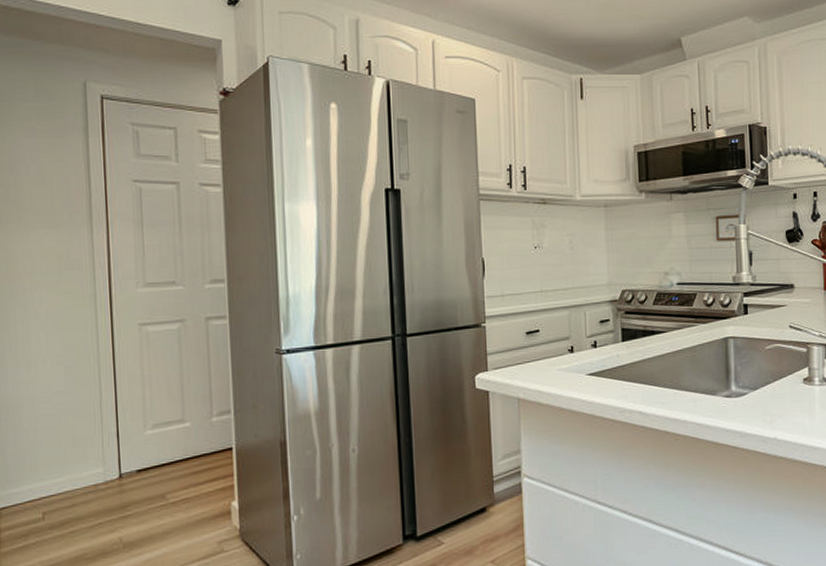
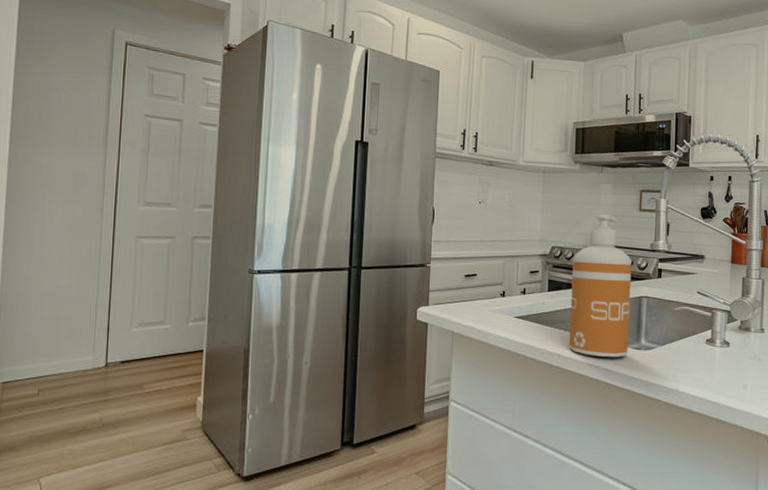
soap dispenser: none [647,248,717,410] -> present [568,214,632,358]

